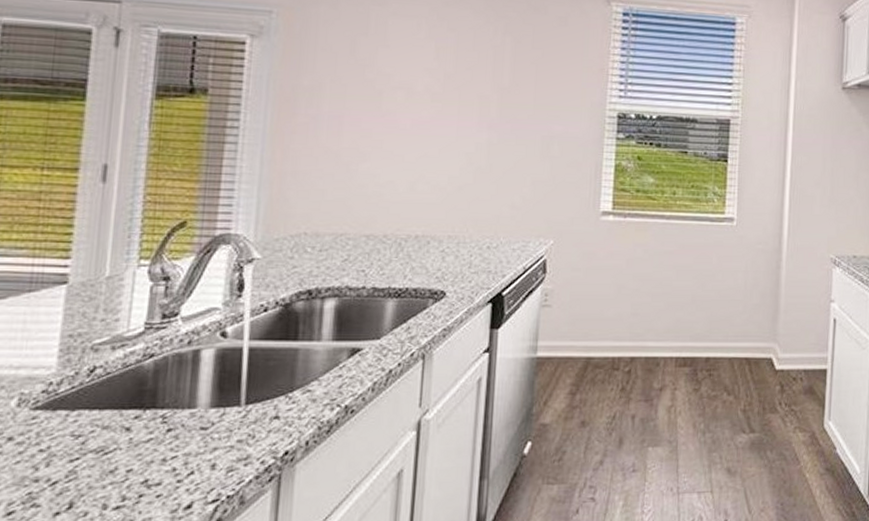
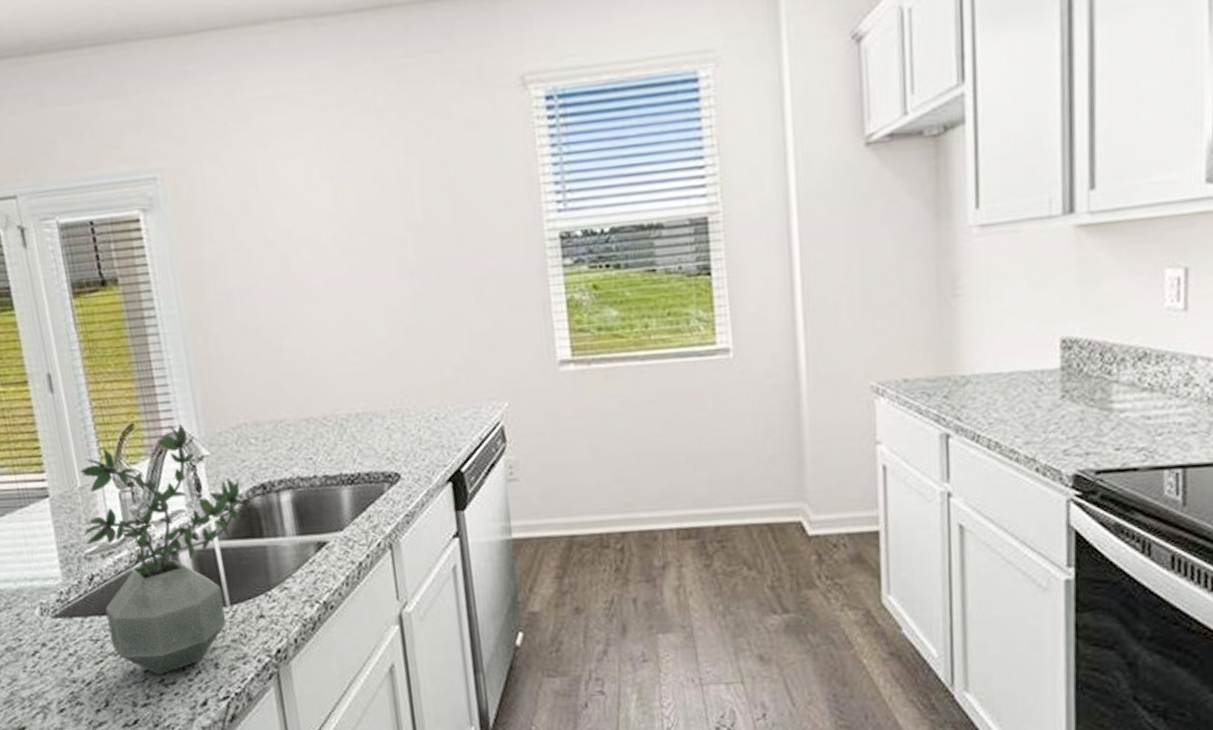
potted plant: none [96,227,285,476] -> present [80,424,242,676]

